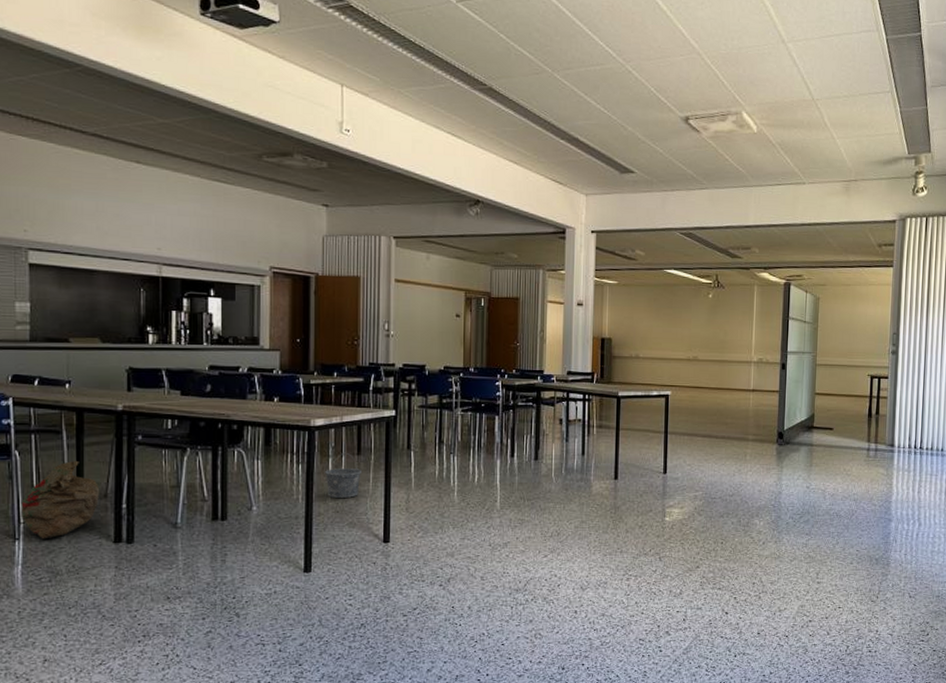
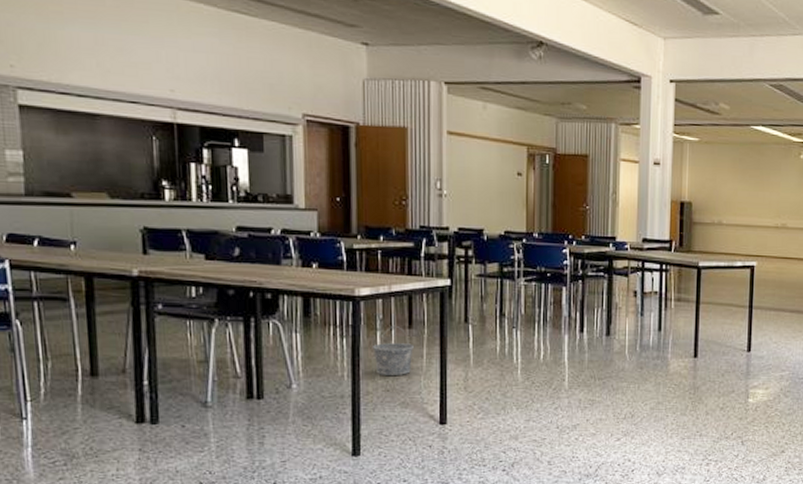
bag: present [21,461,100,540] -> none [26,332,118,419]

